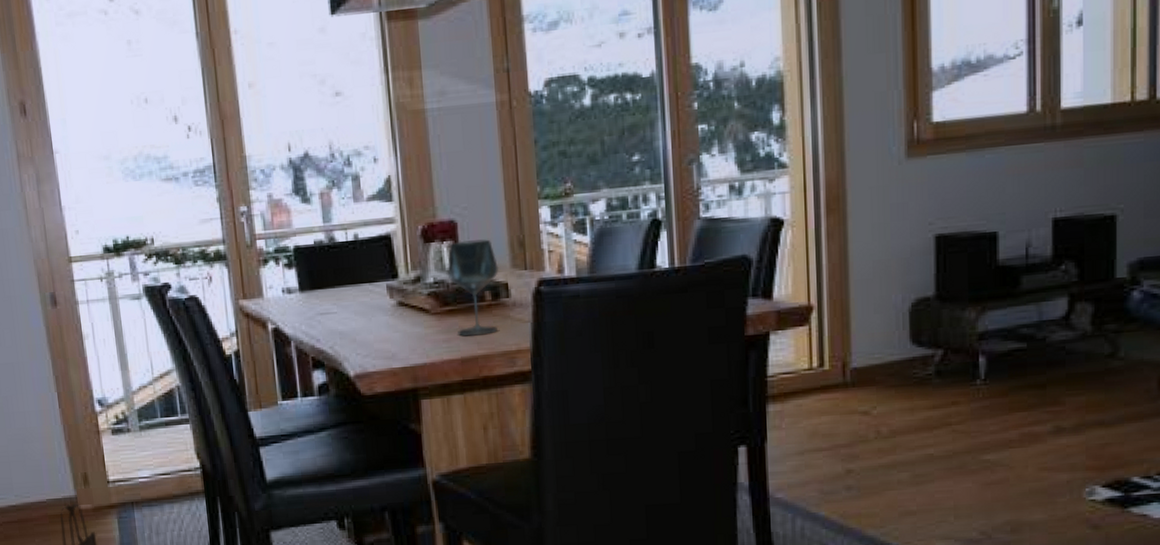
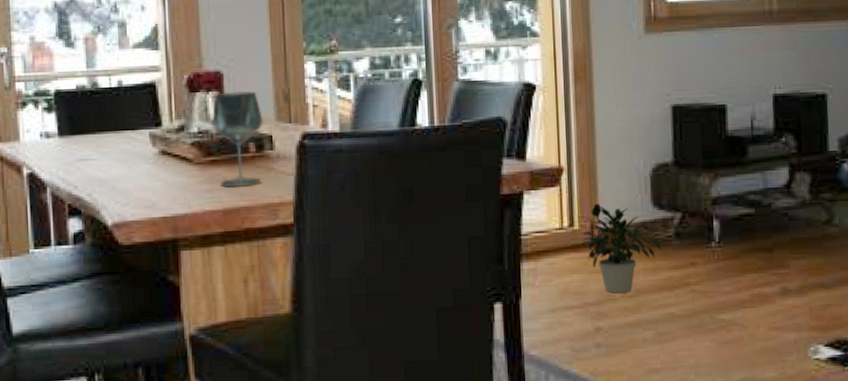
potted plant: none [829,342,921,435] -> present [579,203,663,294]

